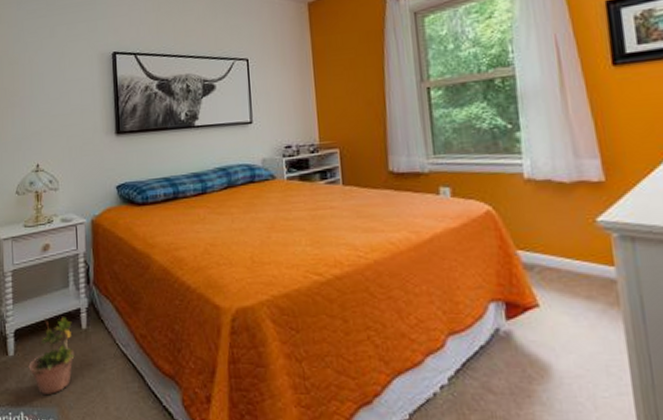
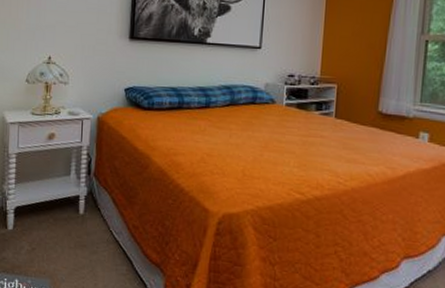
potted plant: present [28,317,75,394] -> none [26,199,70,267]

